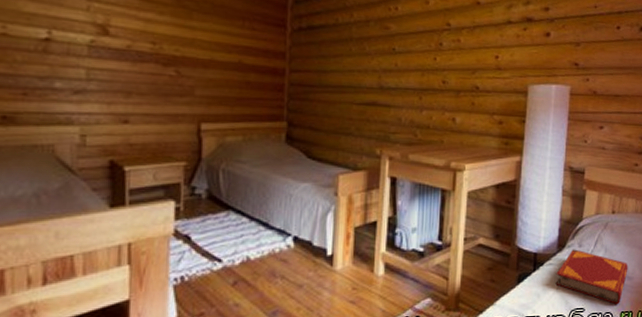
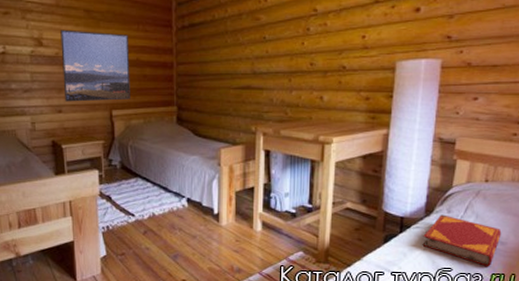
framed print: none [134,16,230,111] -> present [60,29,130,102]

